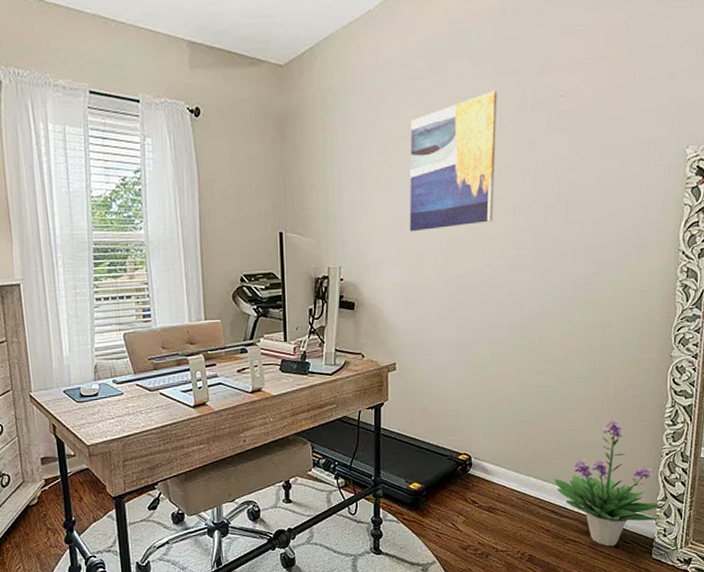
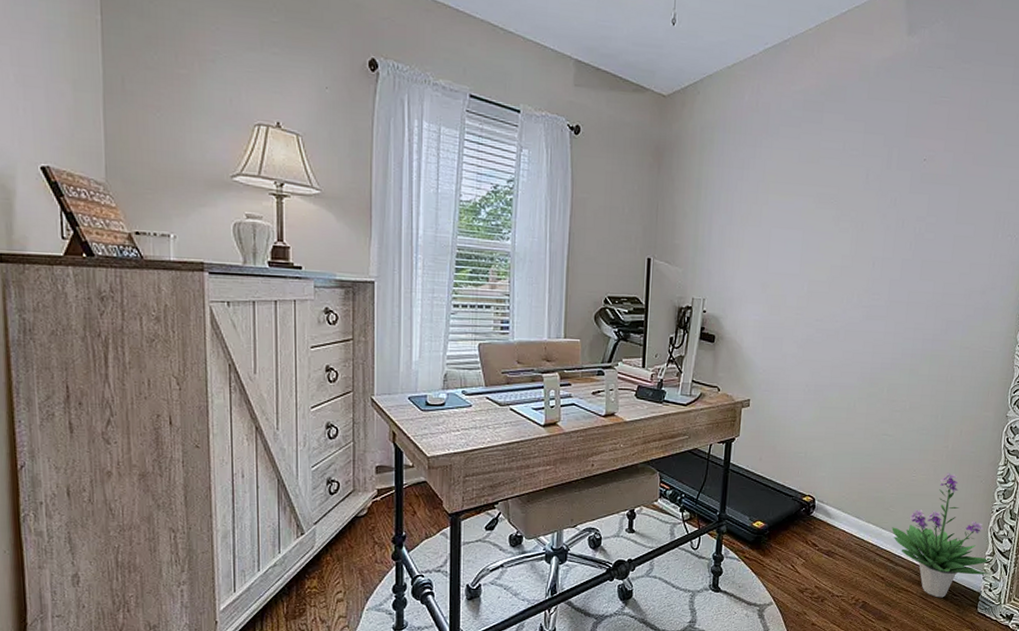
wall art: present [409,90,497,232] -> none [774,146,866,273]

